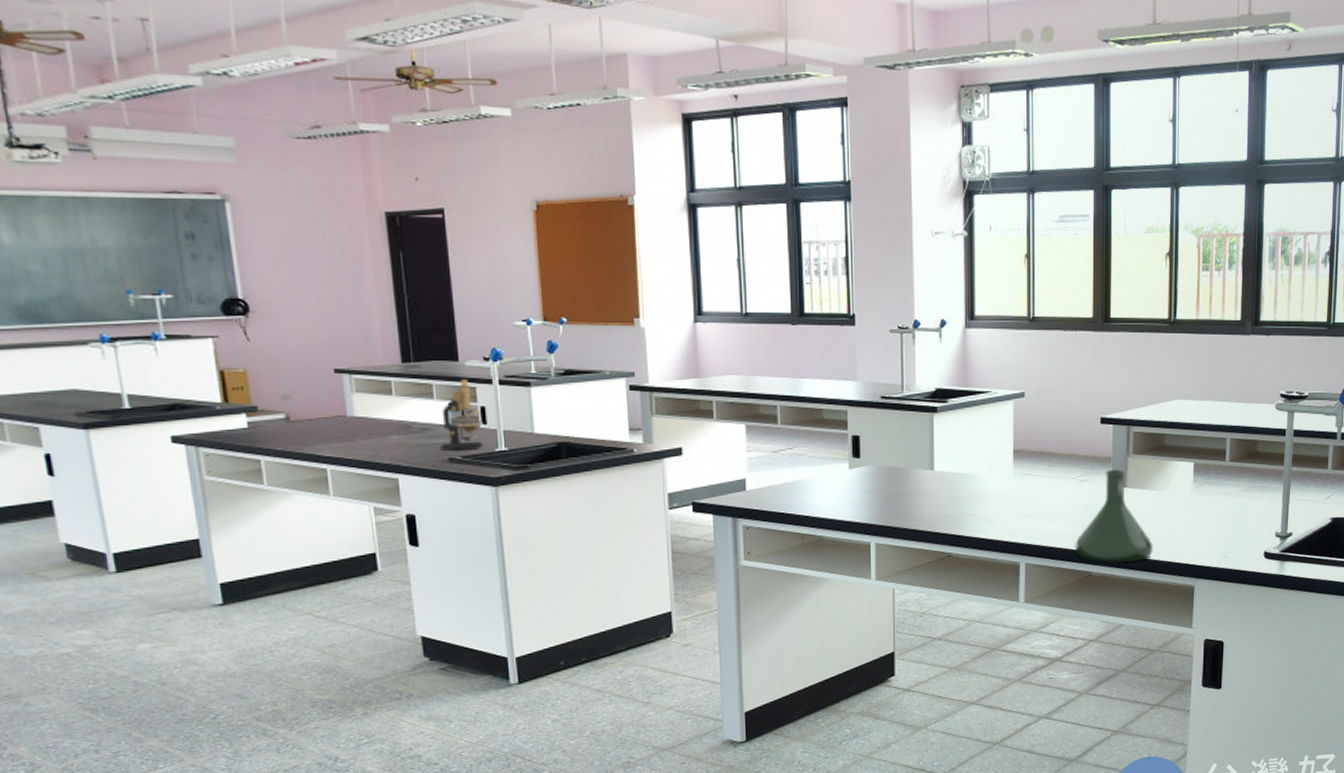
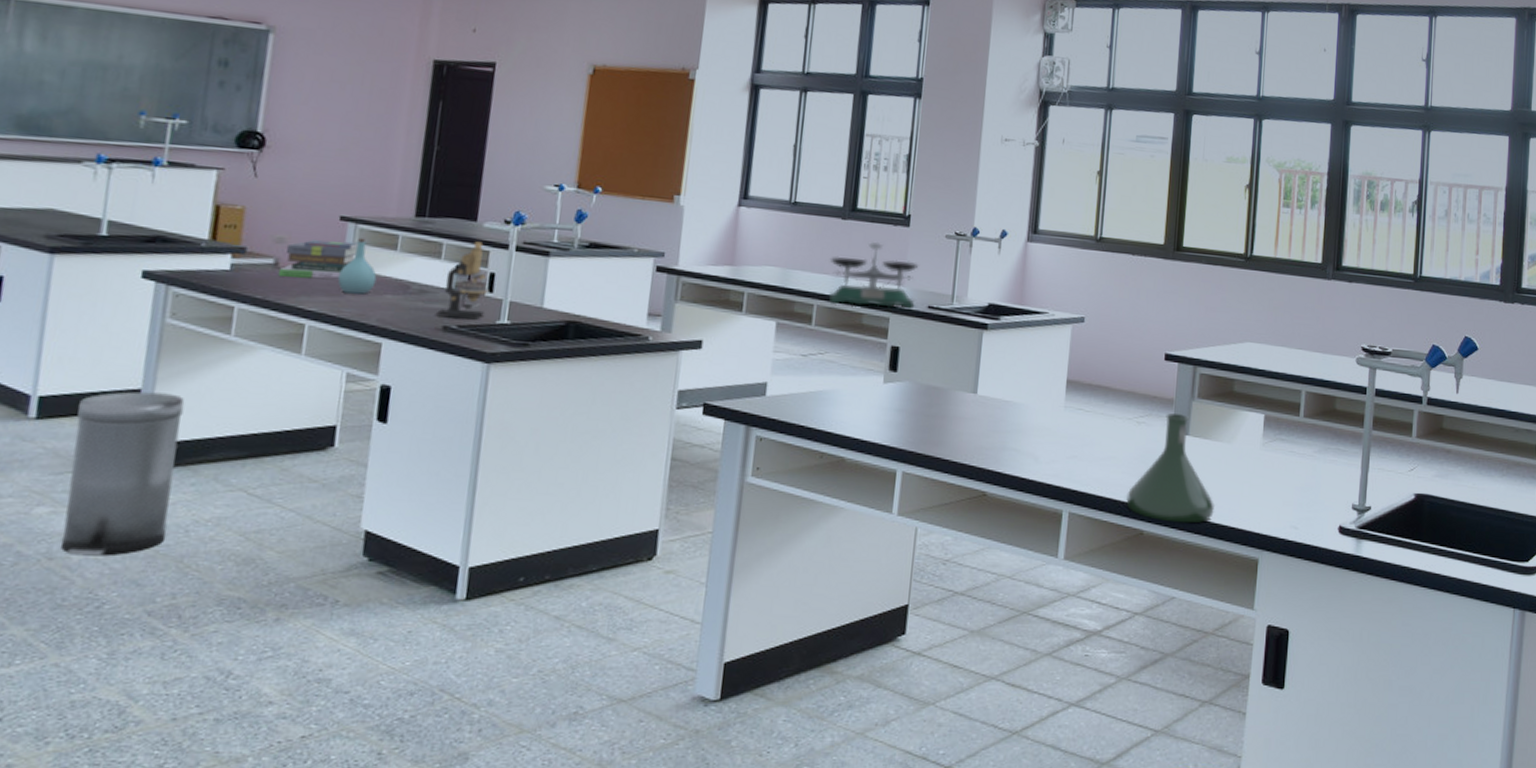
pedal bin: none [149,540,255,680] -> present [60,391,185,556]
books: none [291,391,358,430] -> present [277,240,359,280]
bottle: none [345,387,381,439] -> present [337,238,377,295]
balance scale: none [785,342,868,404] -> present [828,241,919,310]

